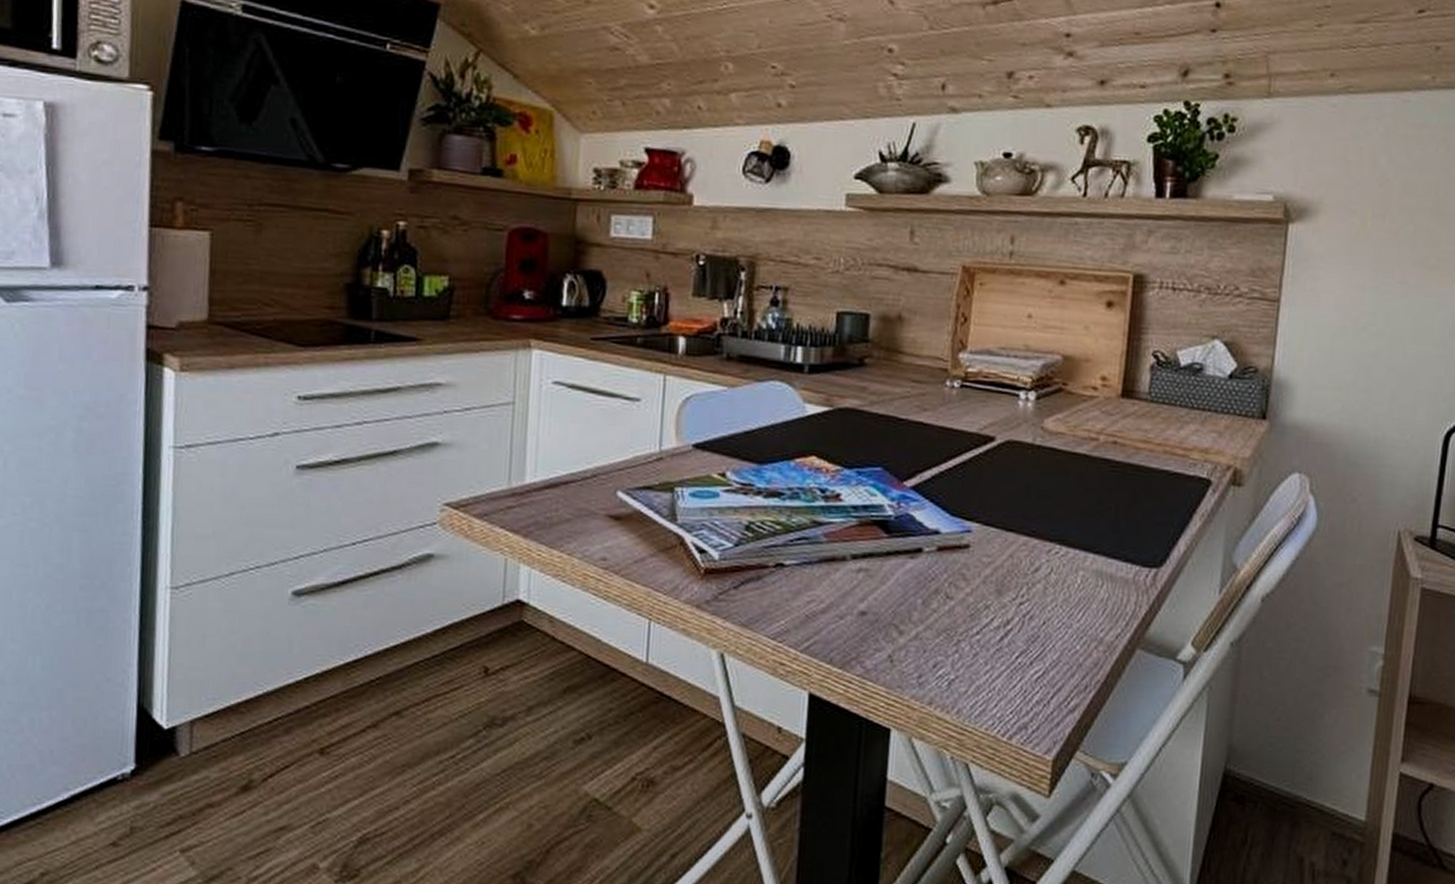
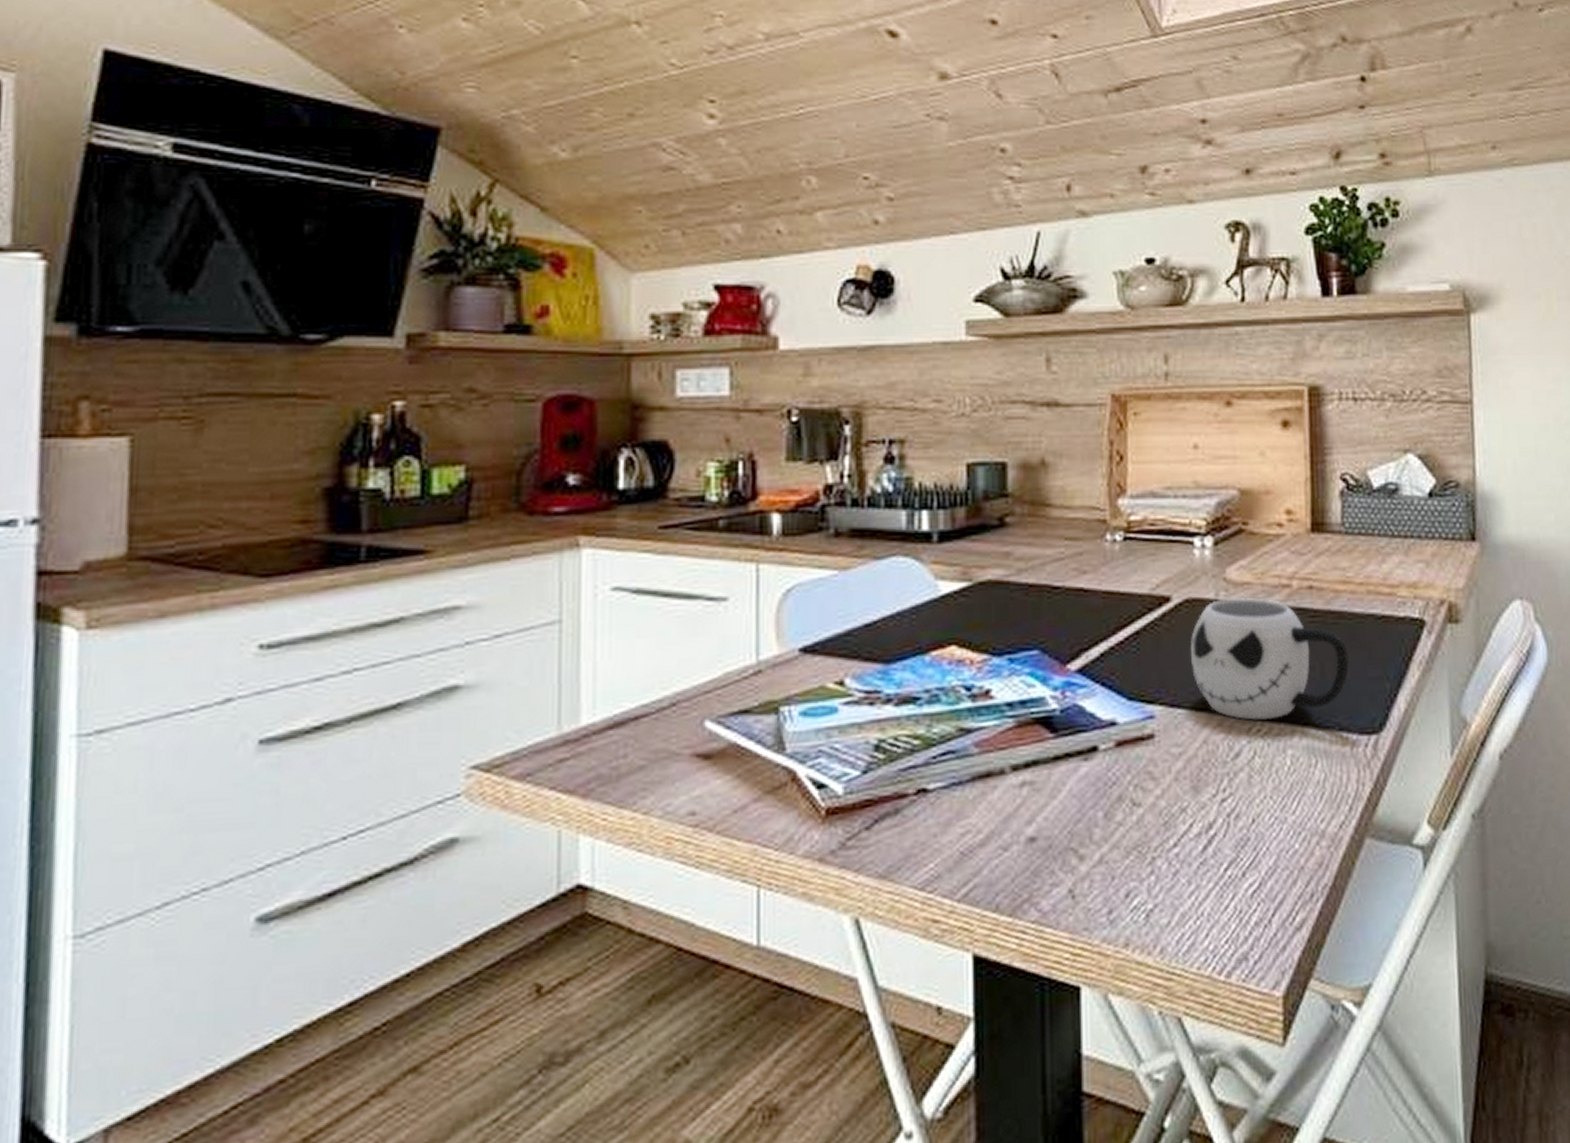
mug: none [1006,444,1141,545] -> present [1191,597,1349,720]

